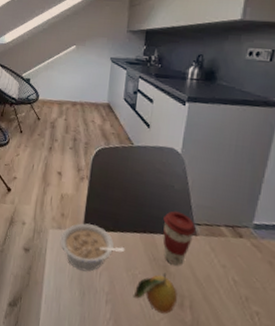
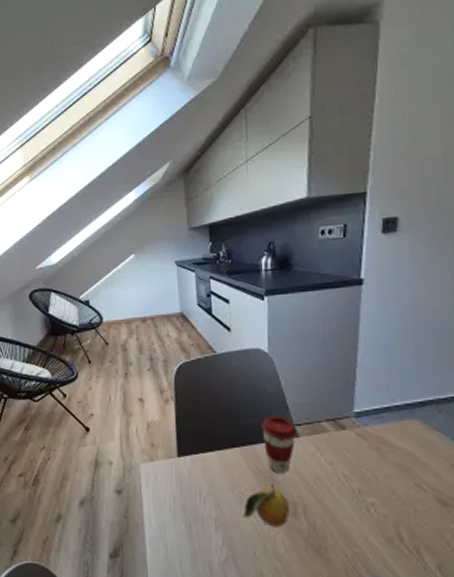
legume: present [60,223,125,272] -> none [154,449,227,501]

